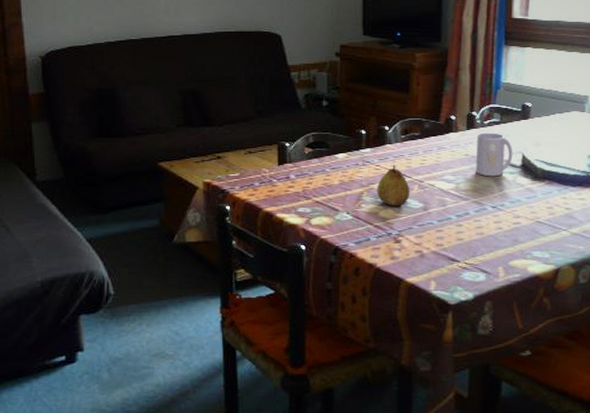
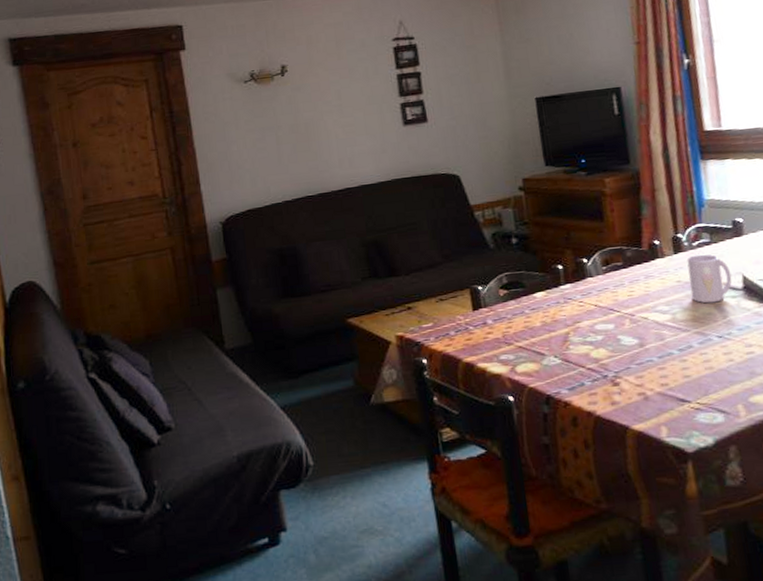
fruit: present [377,165,410,206] -> none [583,299,622,345]

